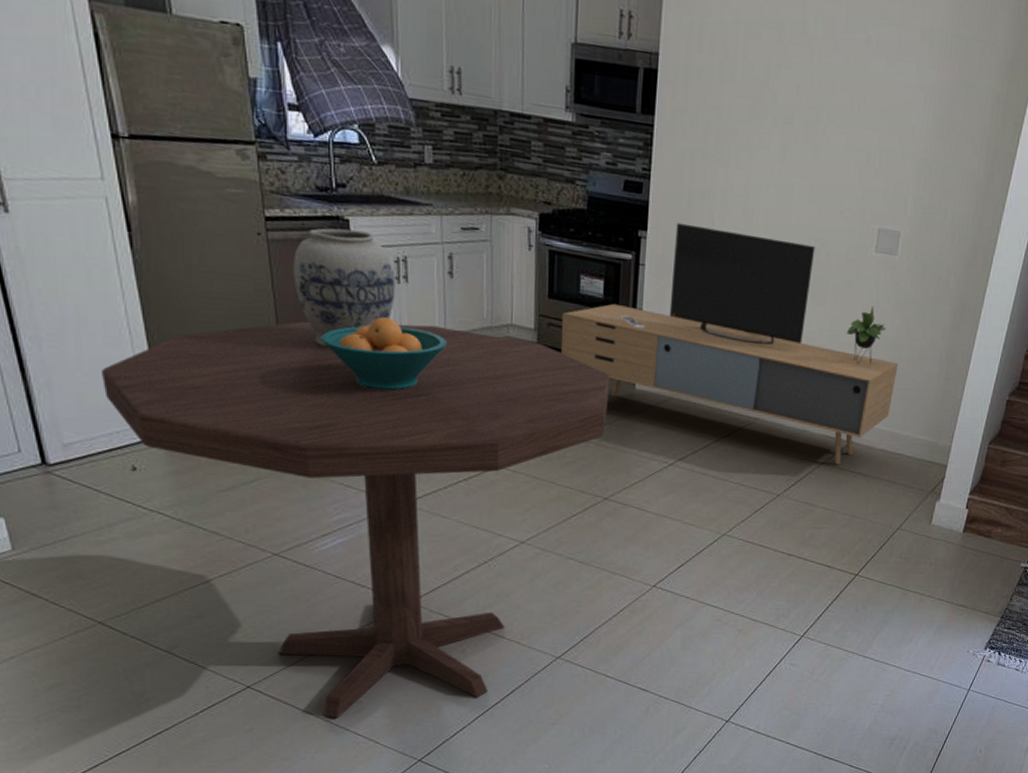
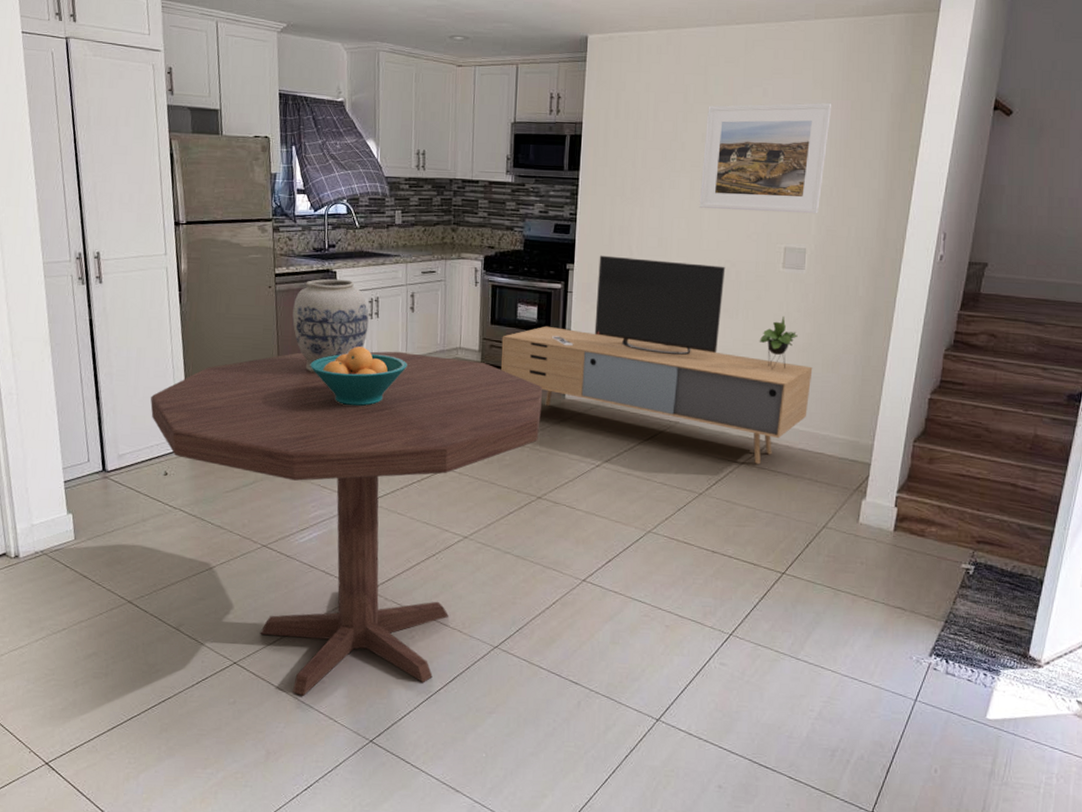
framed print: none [789,49,939,193] -> present [699,103,832,214]

